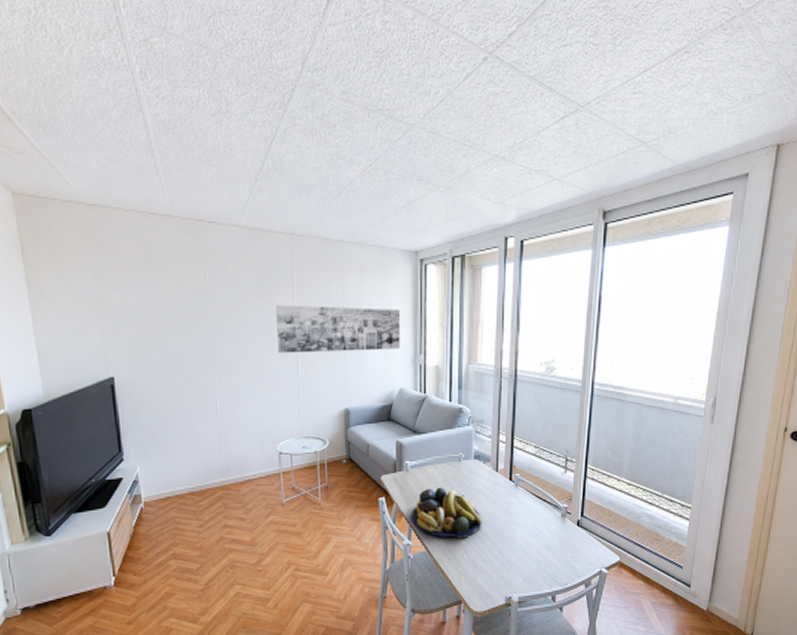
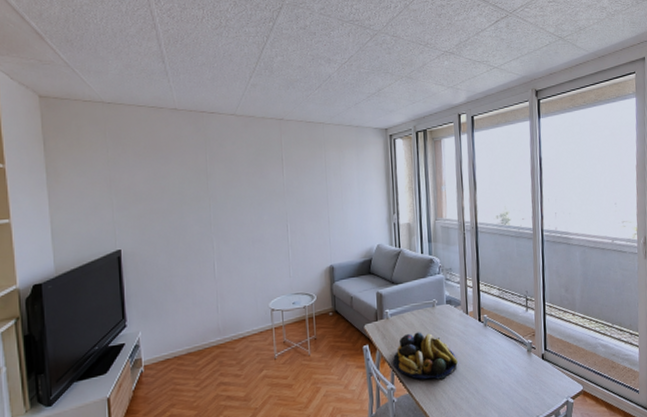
wall art: present [276,304,401,354] -> none [268,176,376,220]

